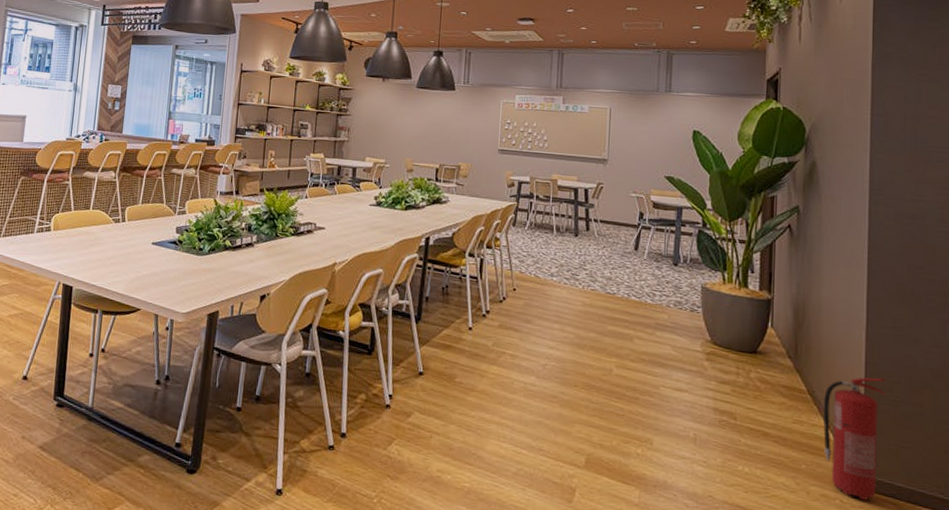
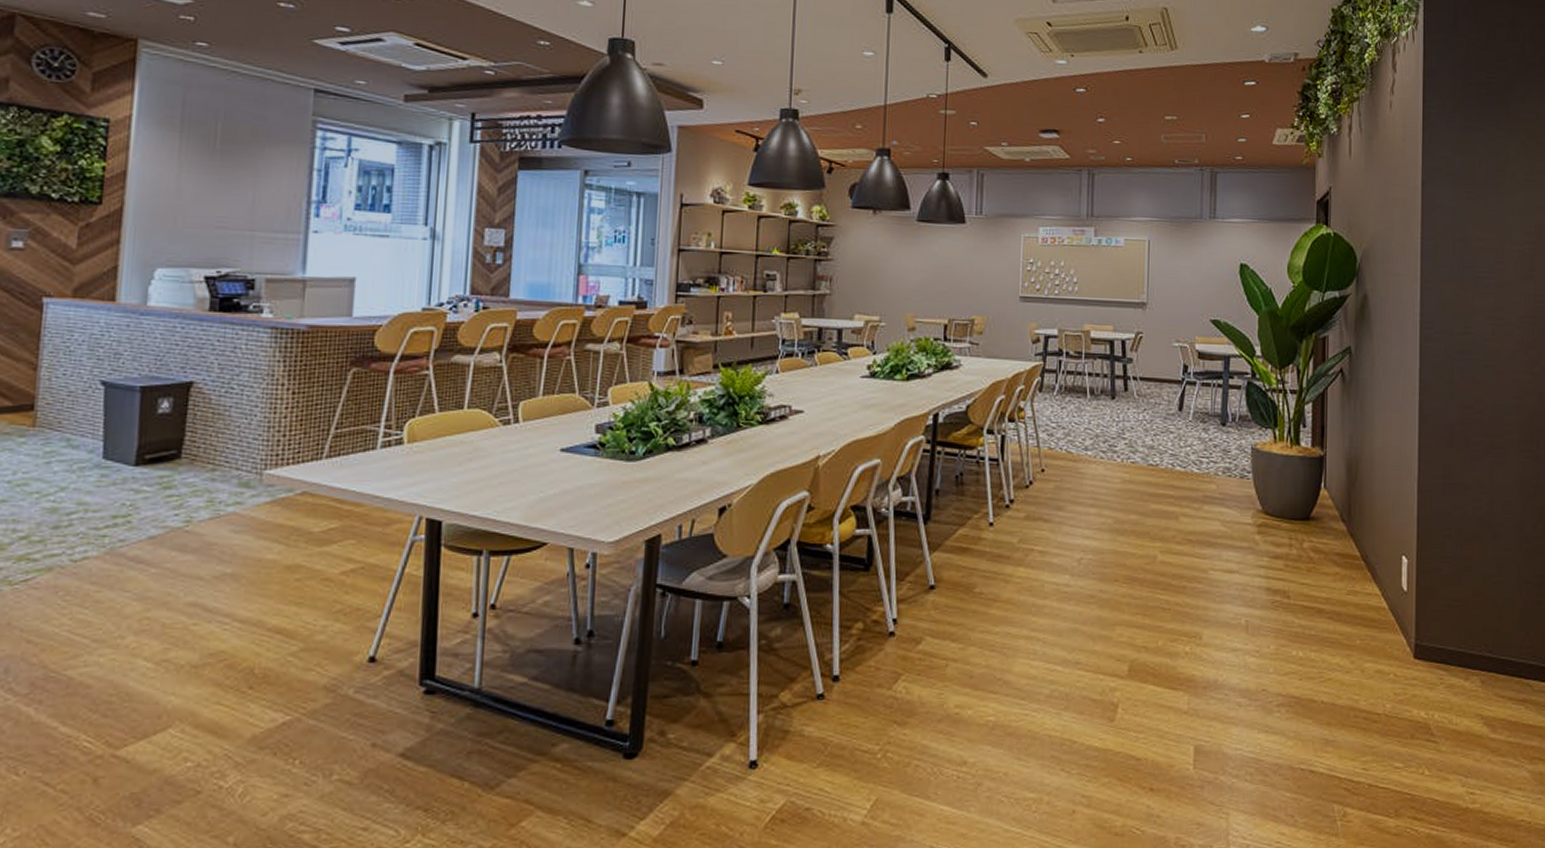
fire extinguisher: present [822,377,887,501] -> none [1376,533,1438,671]

